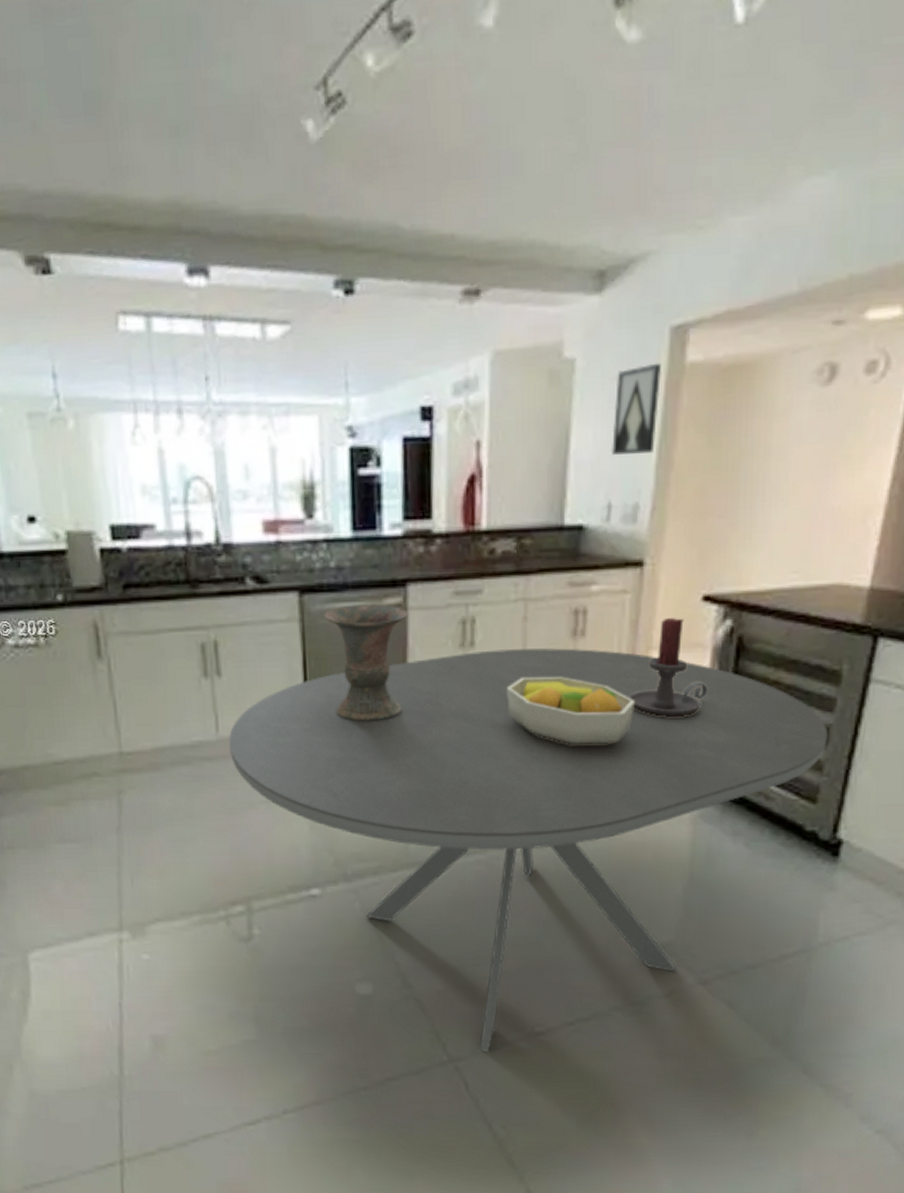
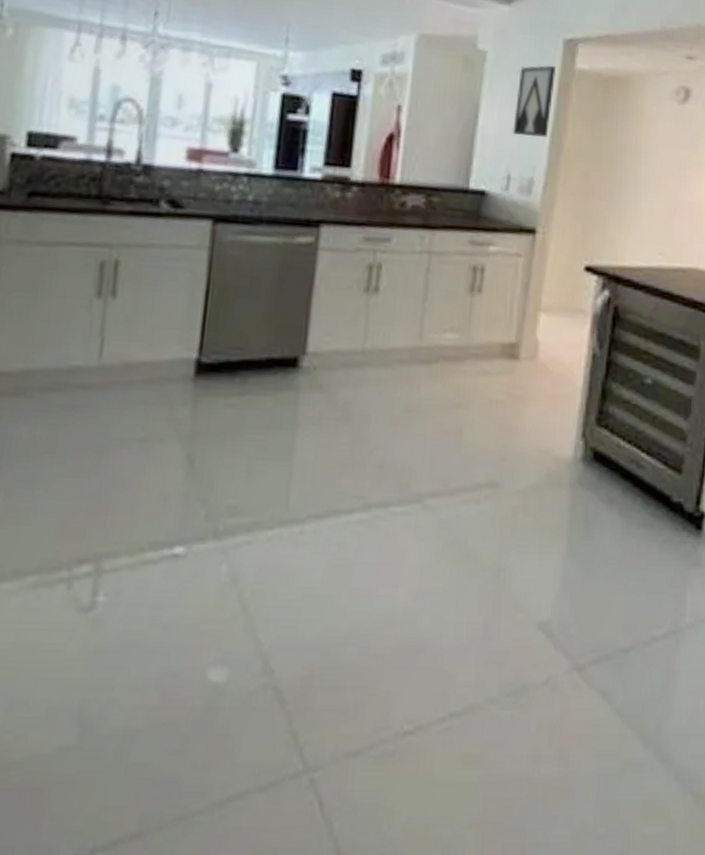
dining table: present [229,648,828,1053] -> none [109,297,690,760]
vase: present [323,604,409,720] -> none [232,239,319,358]
fruit bowl: present [506,677,635,746] -> none [405,328,523,402]
candle holder: present [629,618,707,717] -> none [518,283,587,379]

